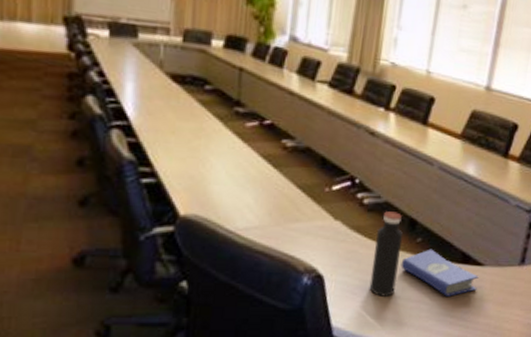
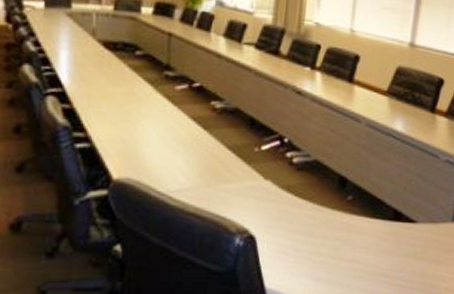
water bottle: present [369,211,403,298] -> none [301,170,334,258]
hardcover book: present [400,249,479,296] -> none [332,206,412,255]

